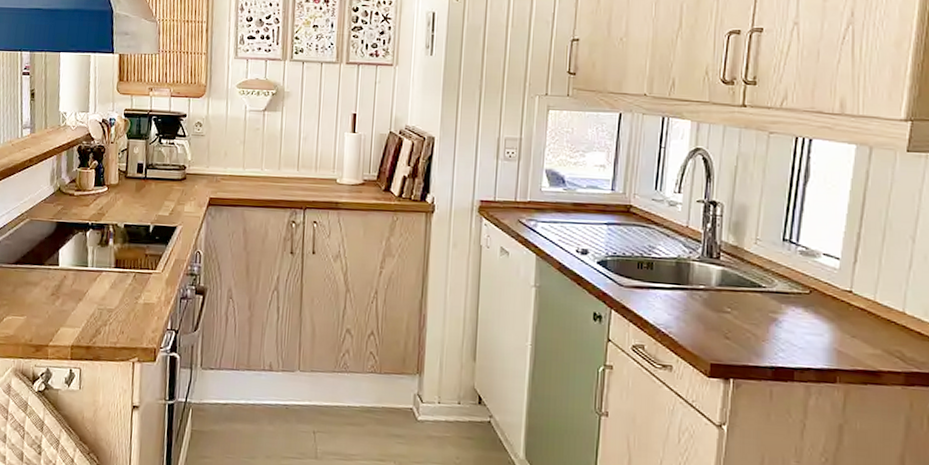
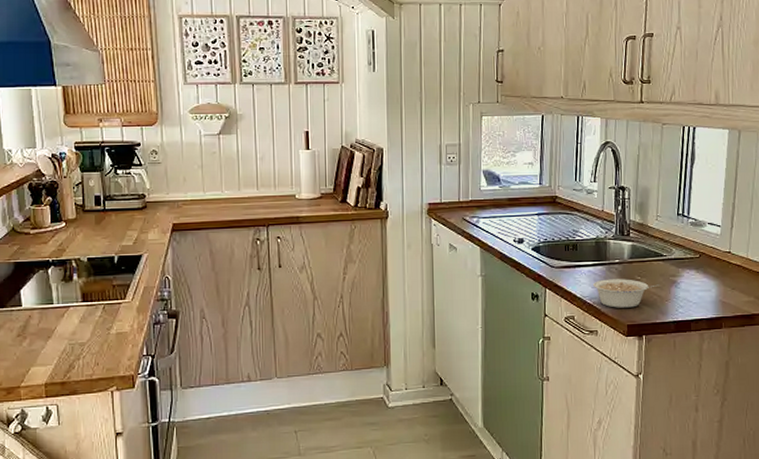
legume: none [669,306,756,344] -> present [592,279,660,308]

